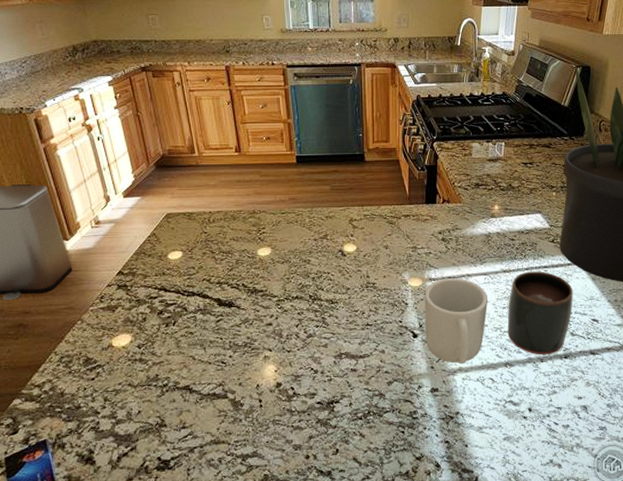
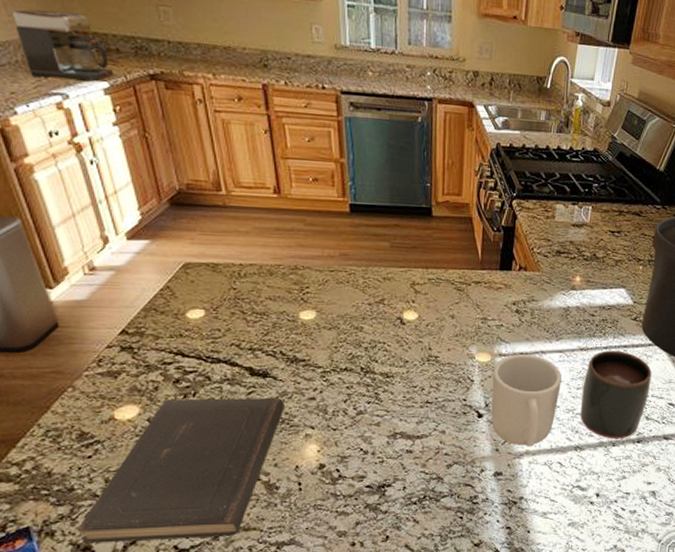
coffee maker: none [45,27,116,77] -> present [11,8,114,82]
hardcover book: none [82,325,247,455] -> present [77,398,284,544]

